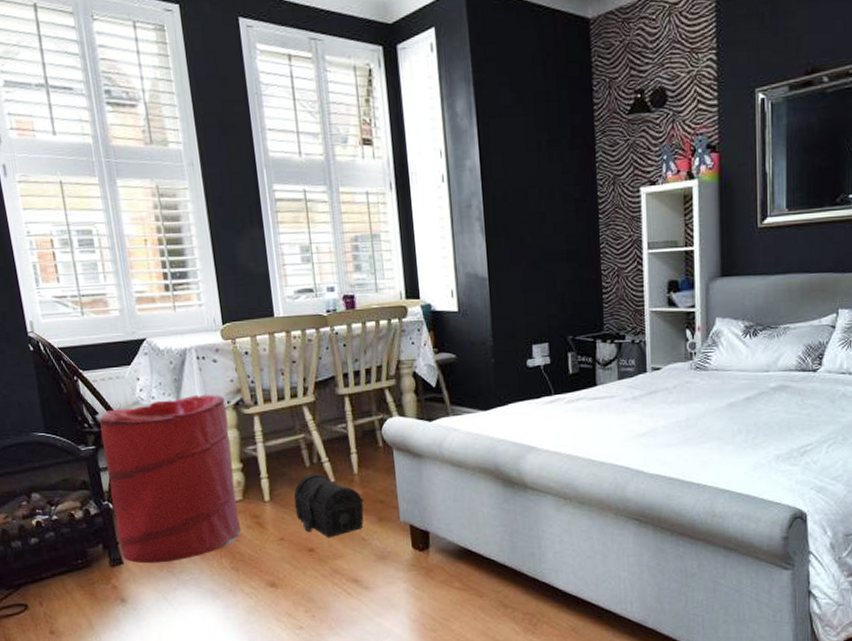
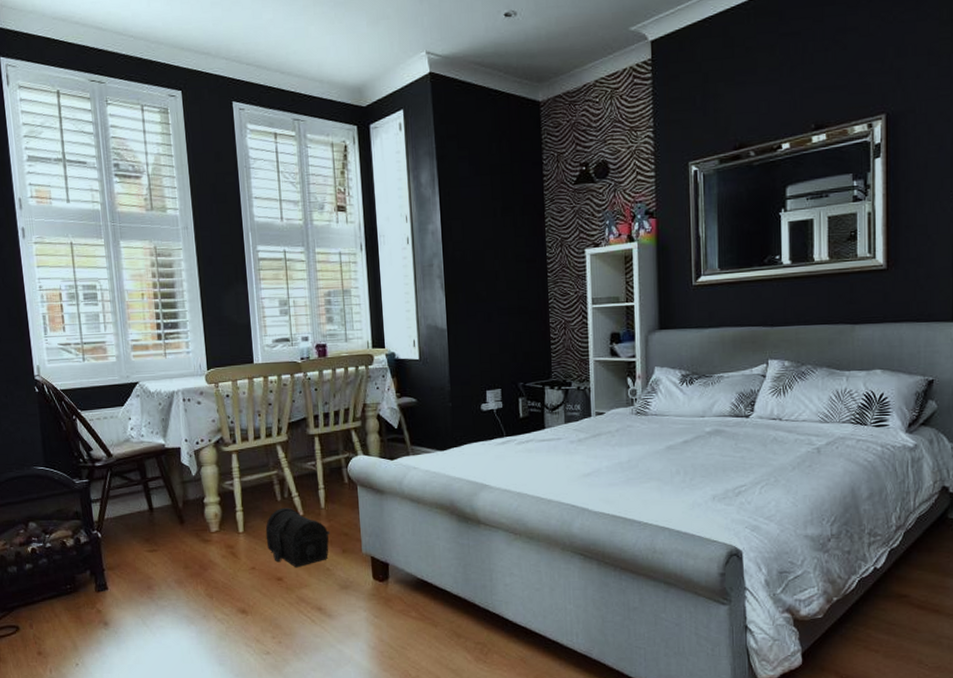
laundry hamper: present [99,394,241,564] -> none [93,433,216,590]

